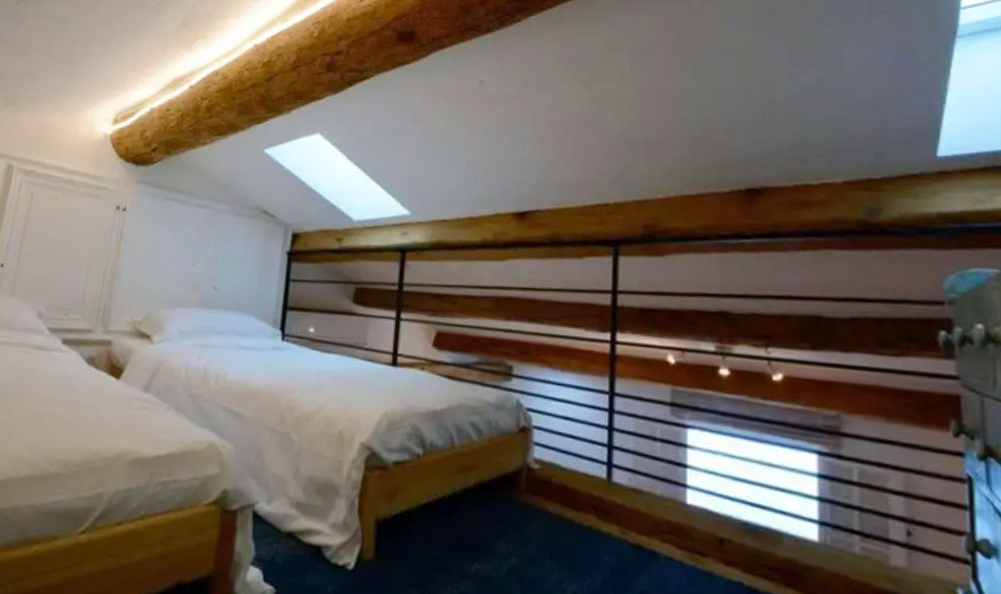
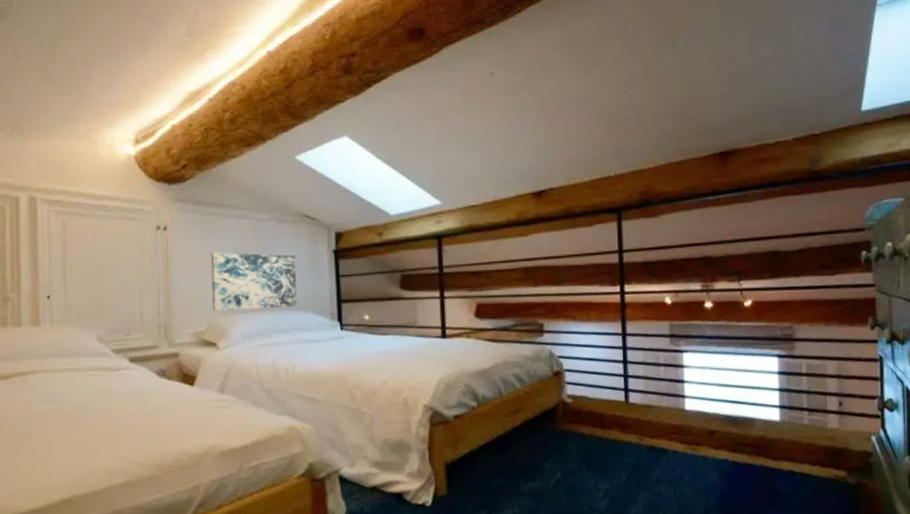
wall art: none [154,239,248,307] -> present [210,252,297,311]

